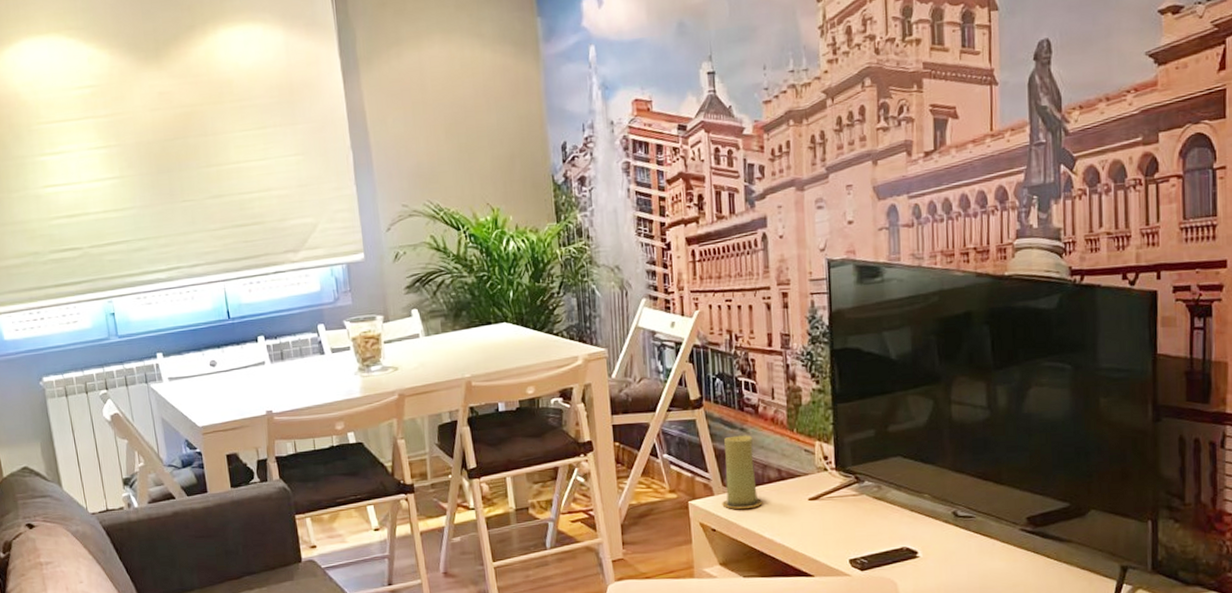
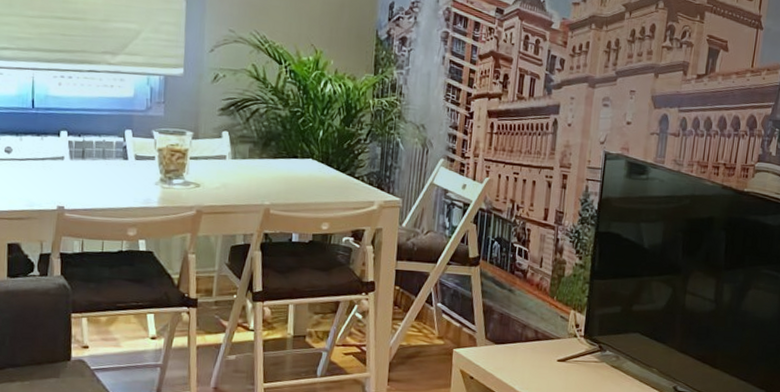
candle: present [722,435,763,509] -> none [482,295,518,362]

